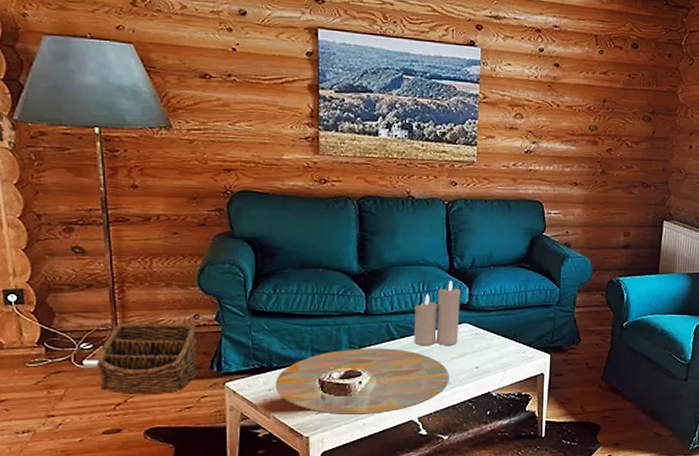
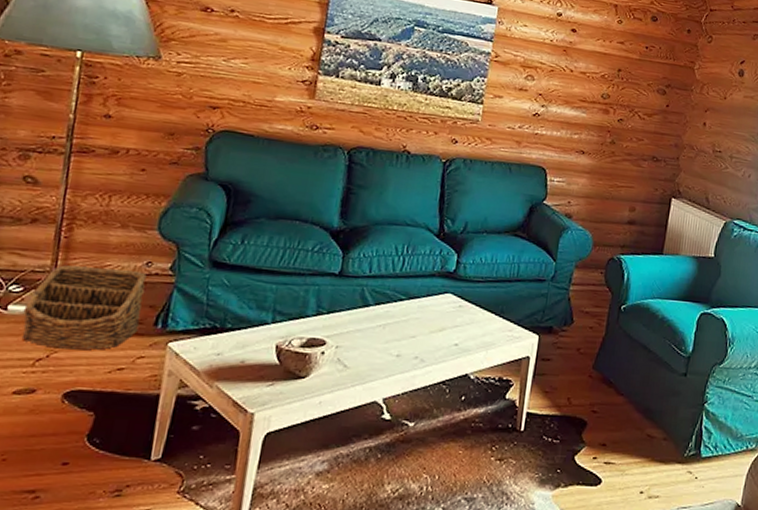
decorative tray: present [275,348,449,414] -> none [224,313,425,391]
candle: present [413,280,461,346] -> none [389,244,448,317]

